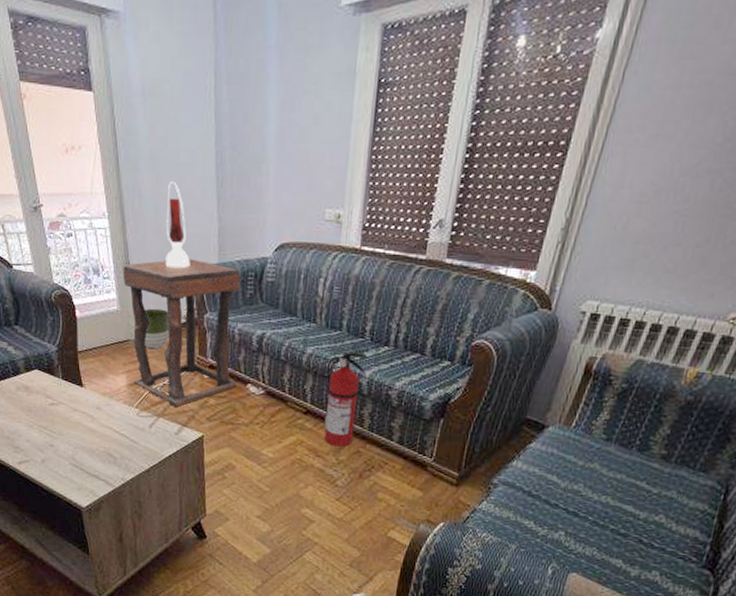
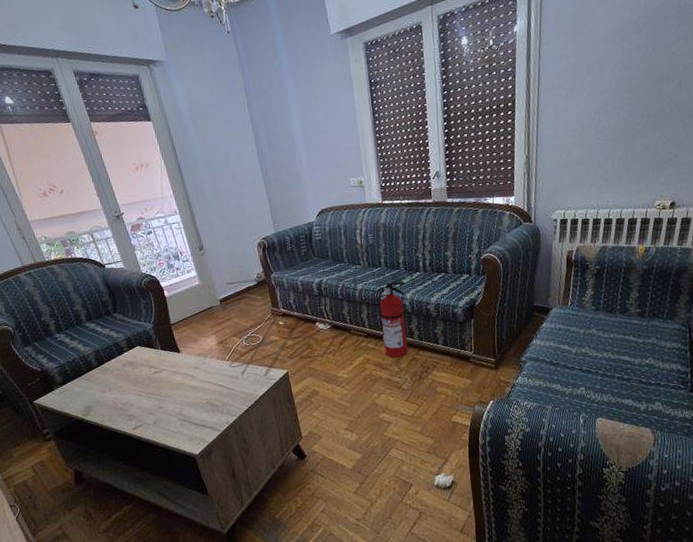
side table: present [123,259,241,408] -> none [198,233,308,354]
planter: present [145,308,170,348] -> none [221,277,246,310]
table lamp: present [165,180,190,268] -> none [224,177,253,243]

